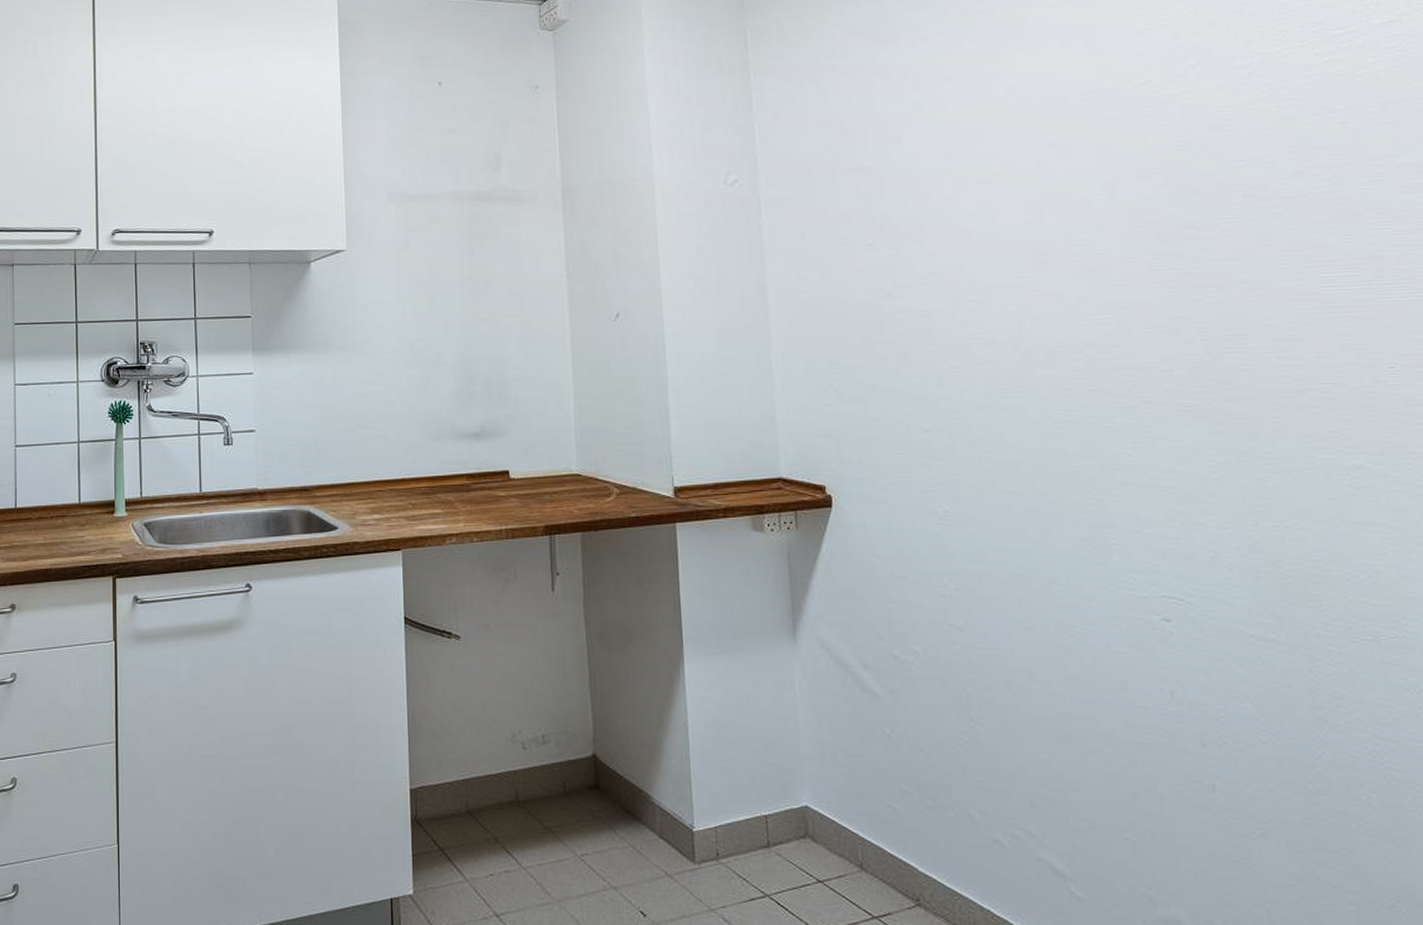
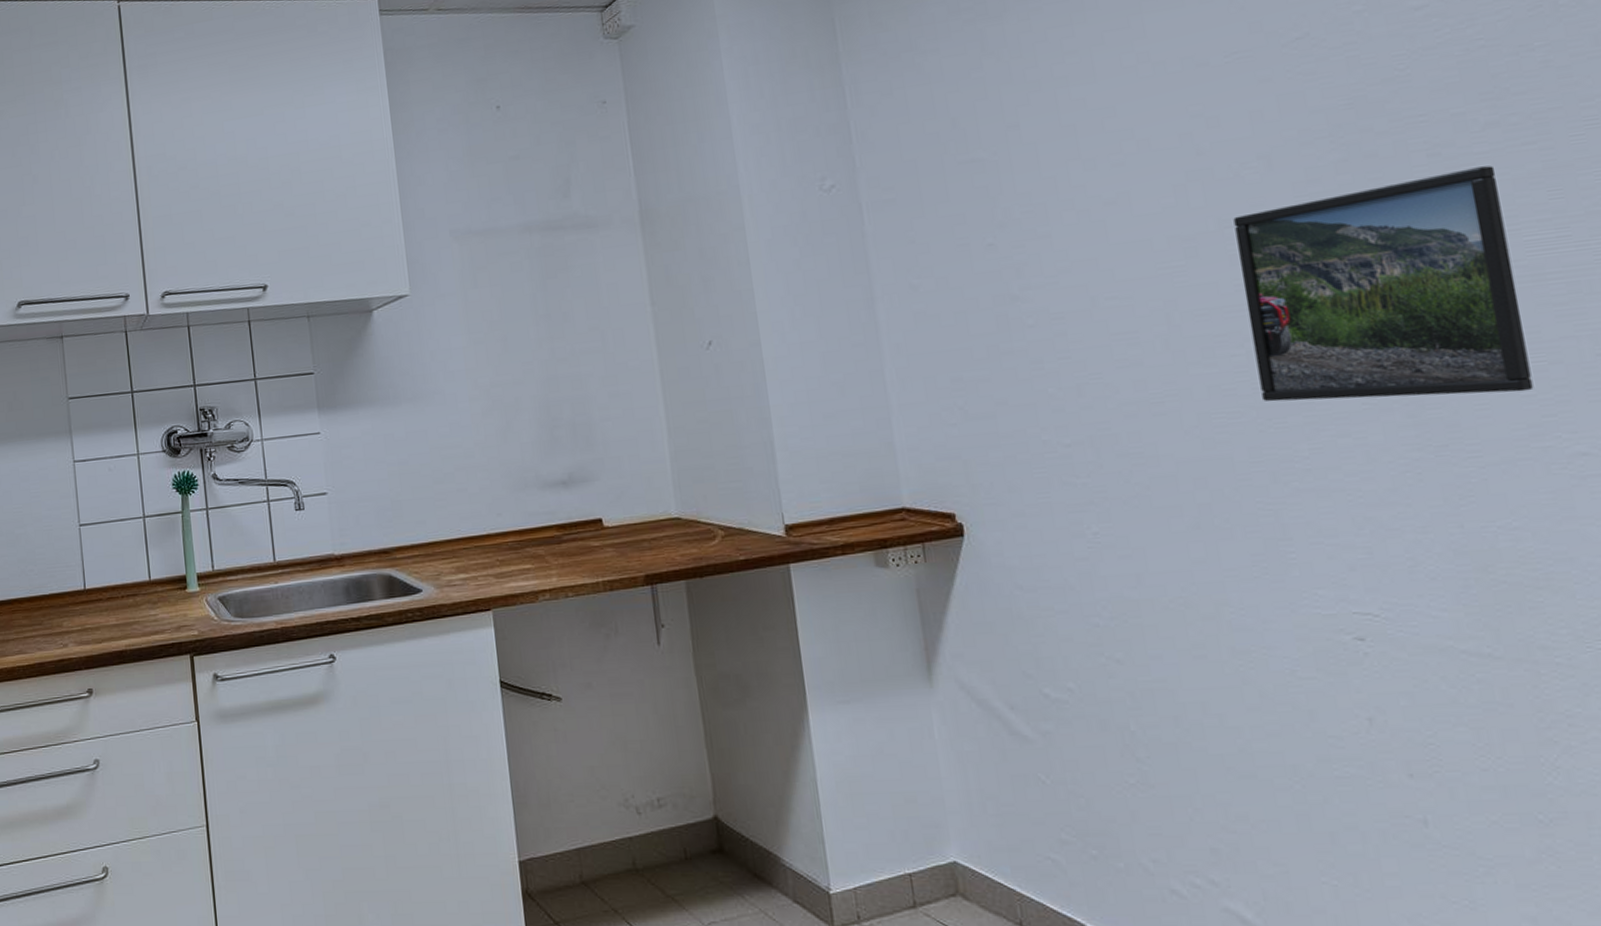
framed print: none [1079,209,1321,409] -> present [1233,165,1534,402]

